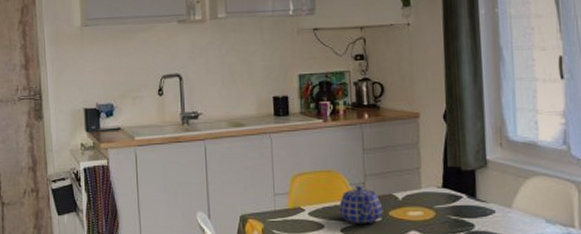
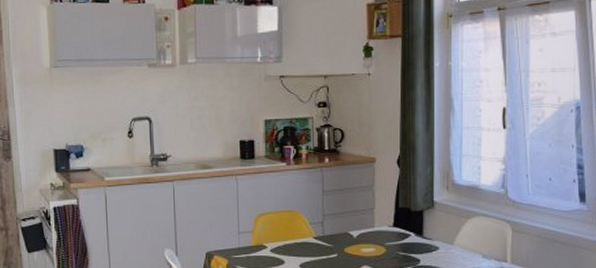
teapot: present [339,185,383,223] -> none [299,224,339,259]

